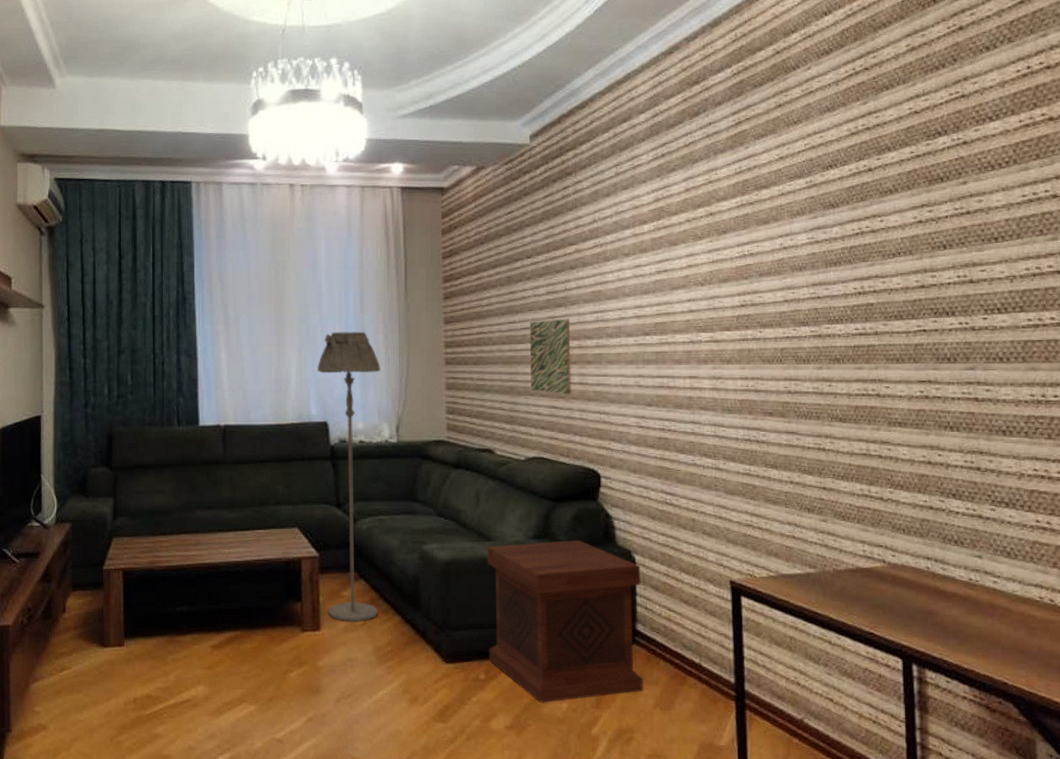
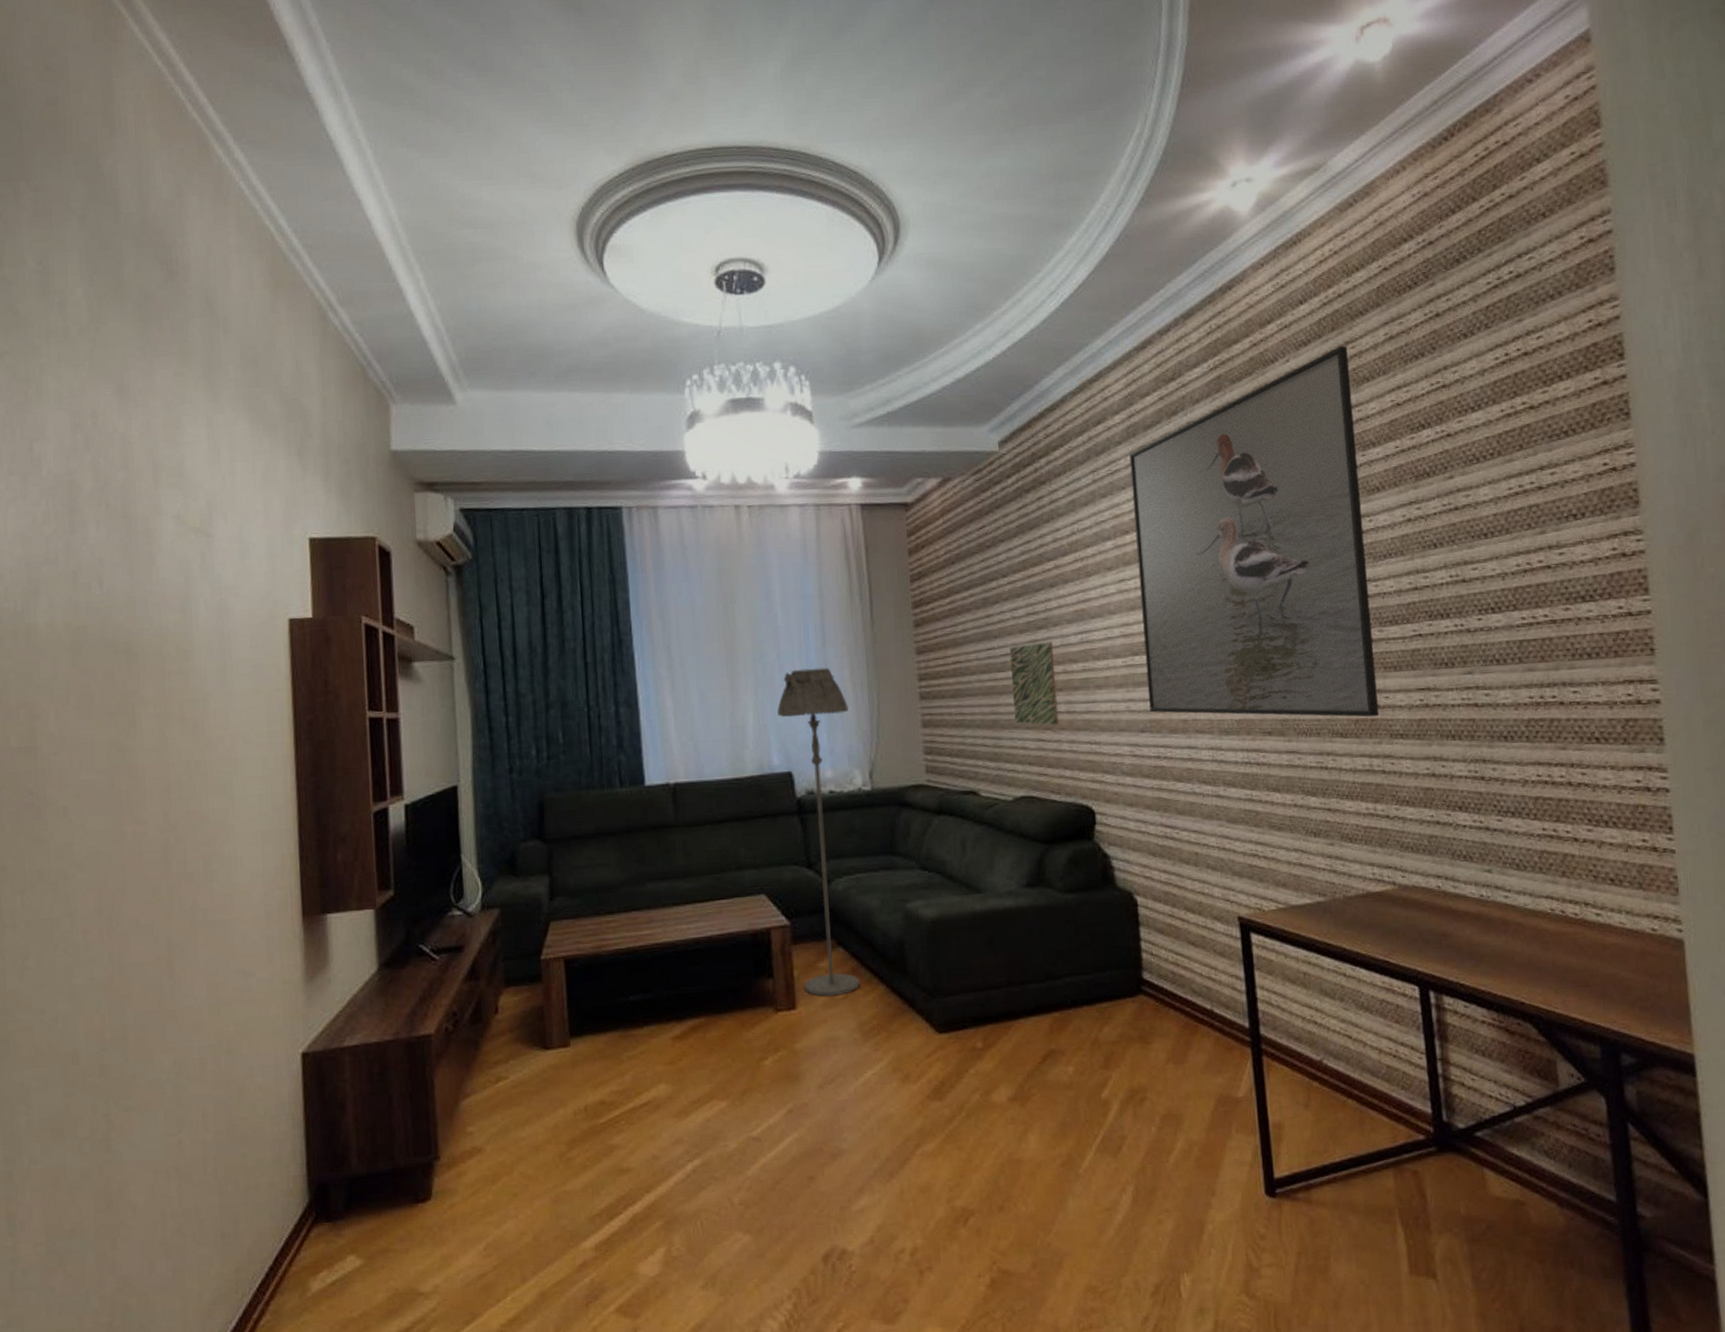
side table: present [487,540,643,703] -> none [976,885,1154,1069]
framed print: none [652,55,879,405] -> present [1129,345,1380,717]

